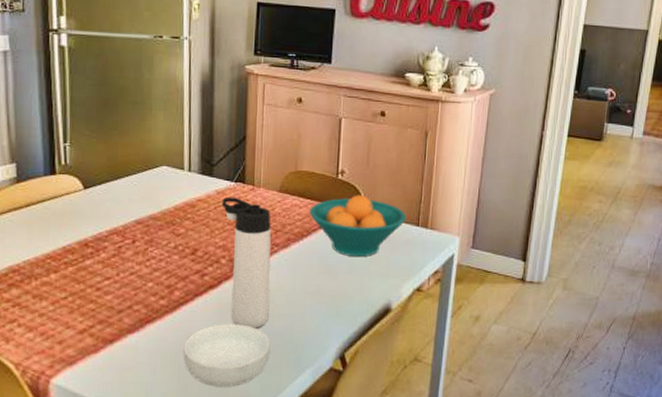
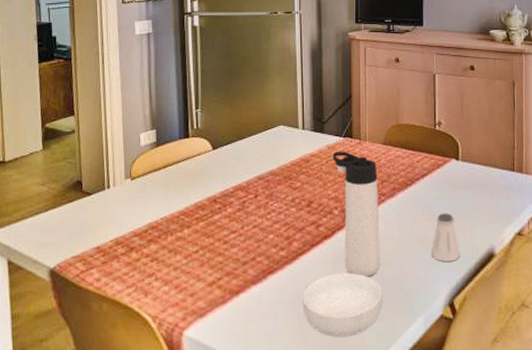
fruit bowl: present [309,195,407,257] -> none [411,144,502,203]
saltshaker: none [325,266,356,315] -> present [432,213,461,261]

